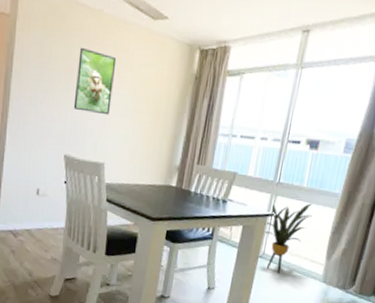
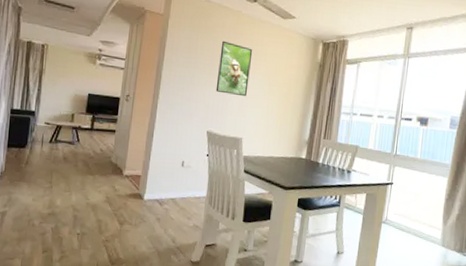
house plant: present [264,203,313,273] -> none [385,173,428,238]

